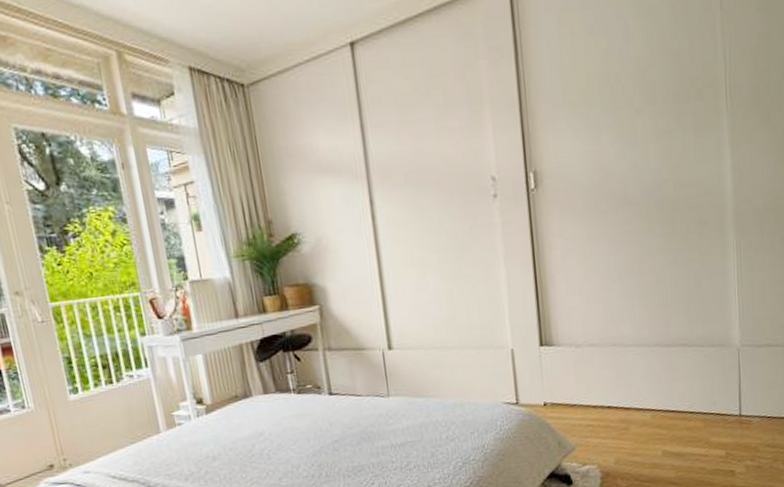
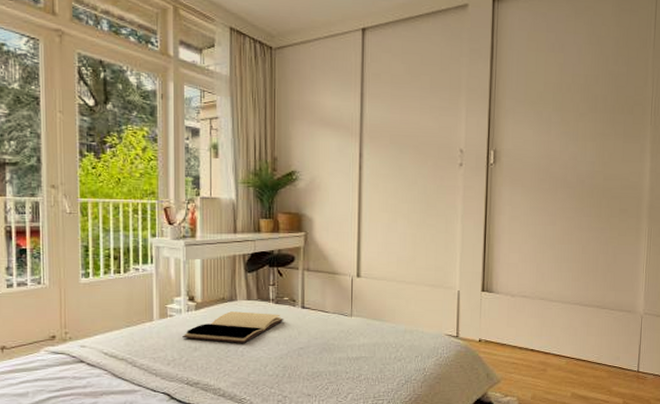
book: none [197,405,311,448] -> present [182,311,284,343]

